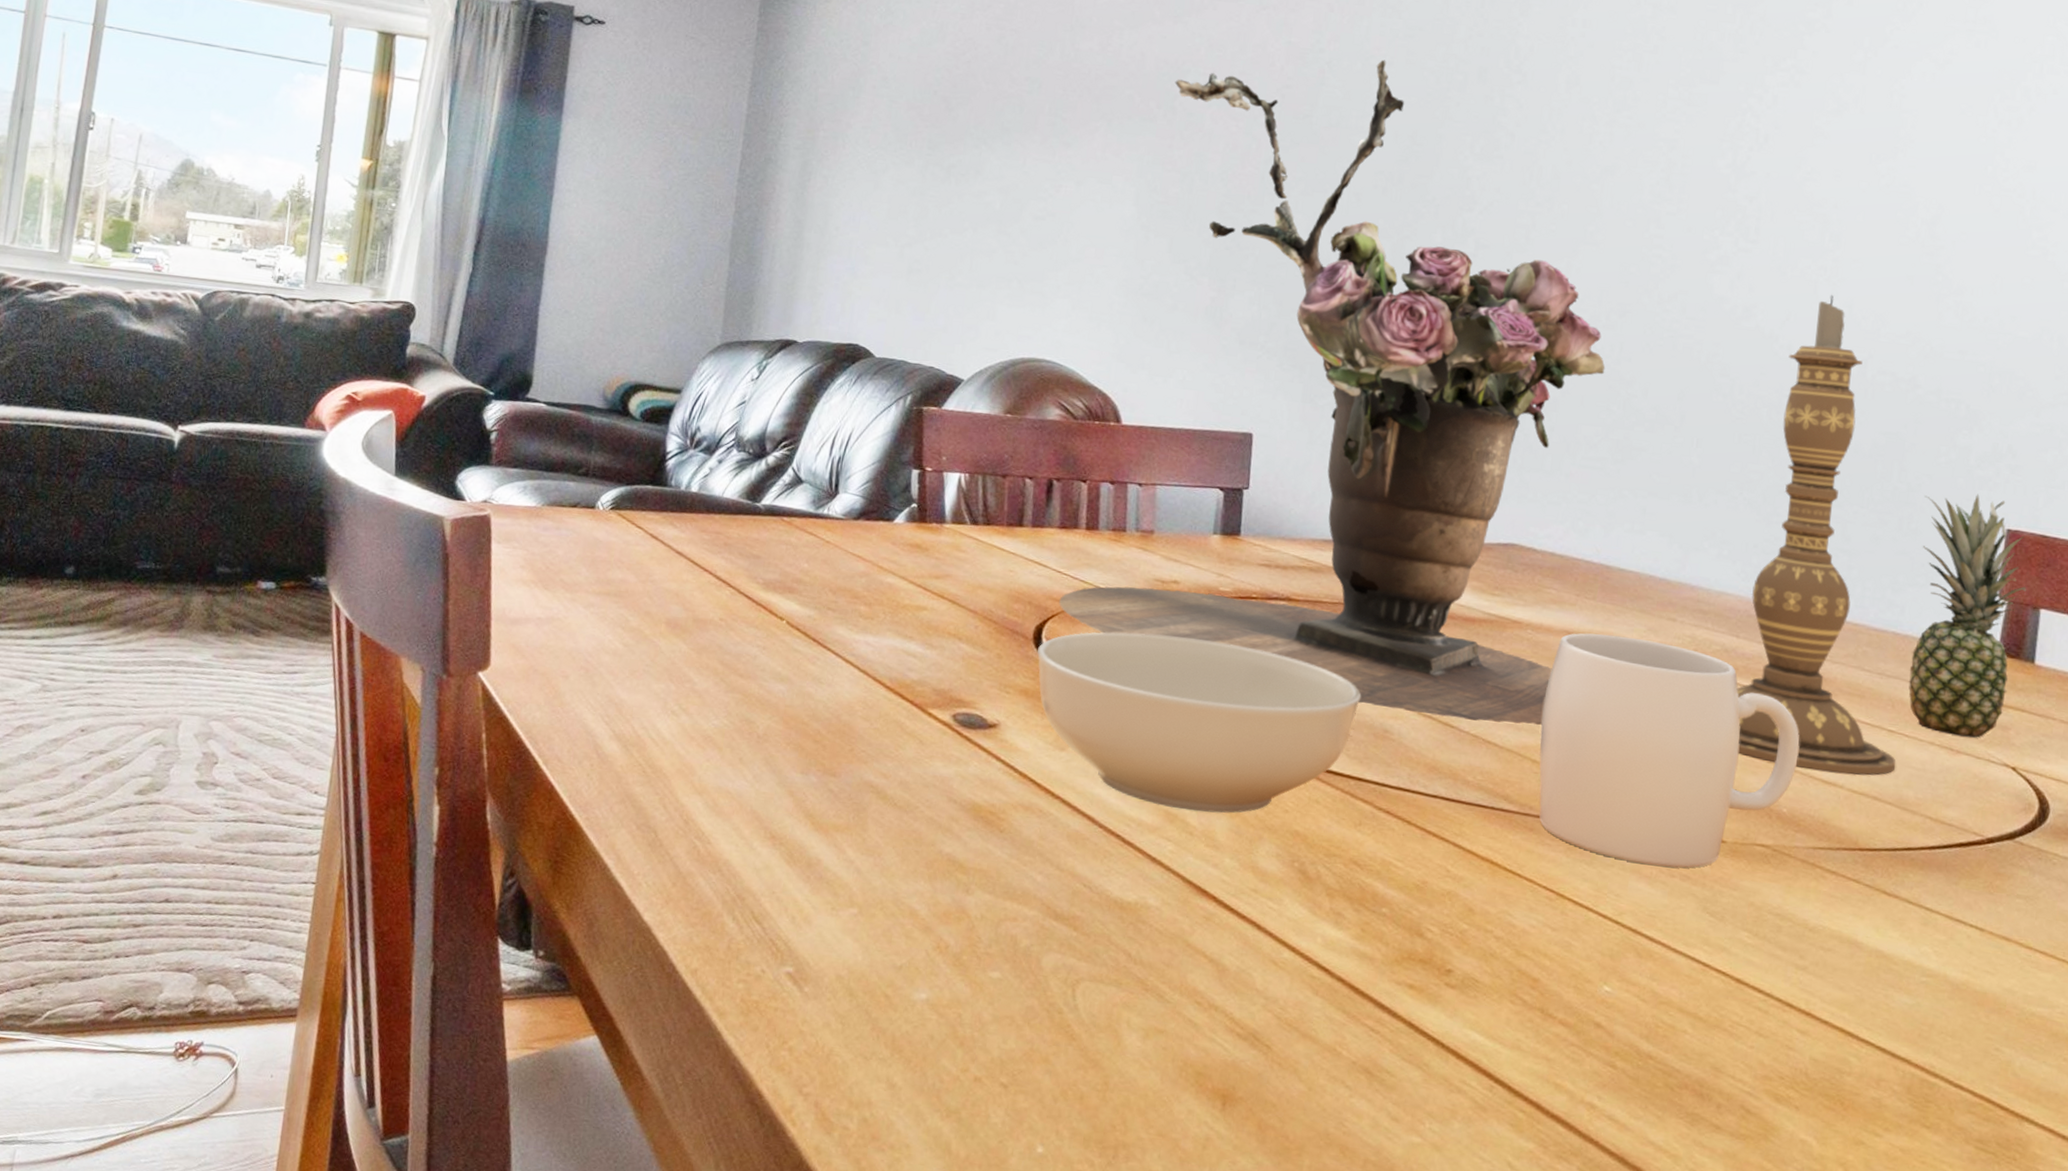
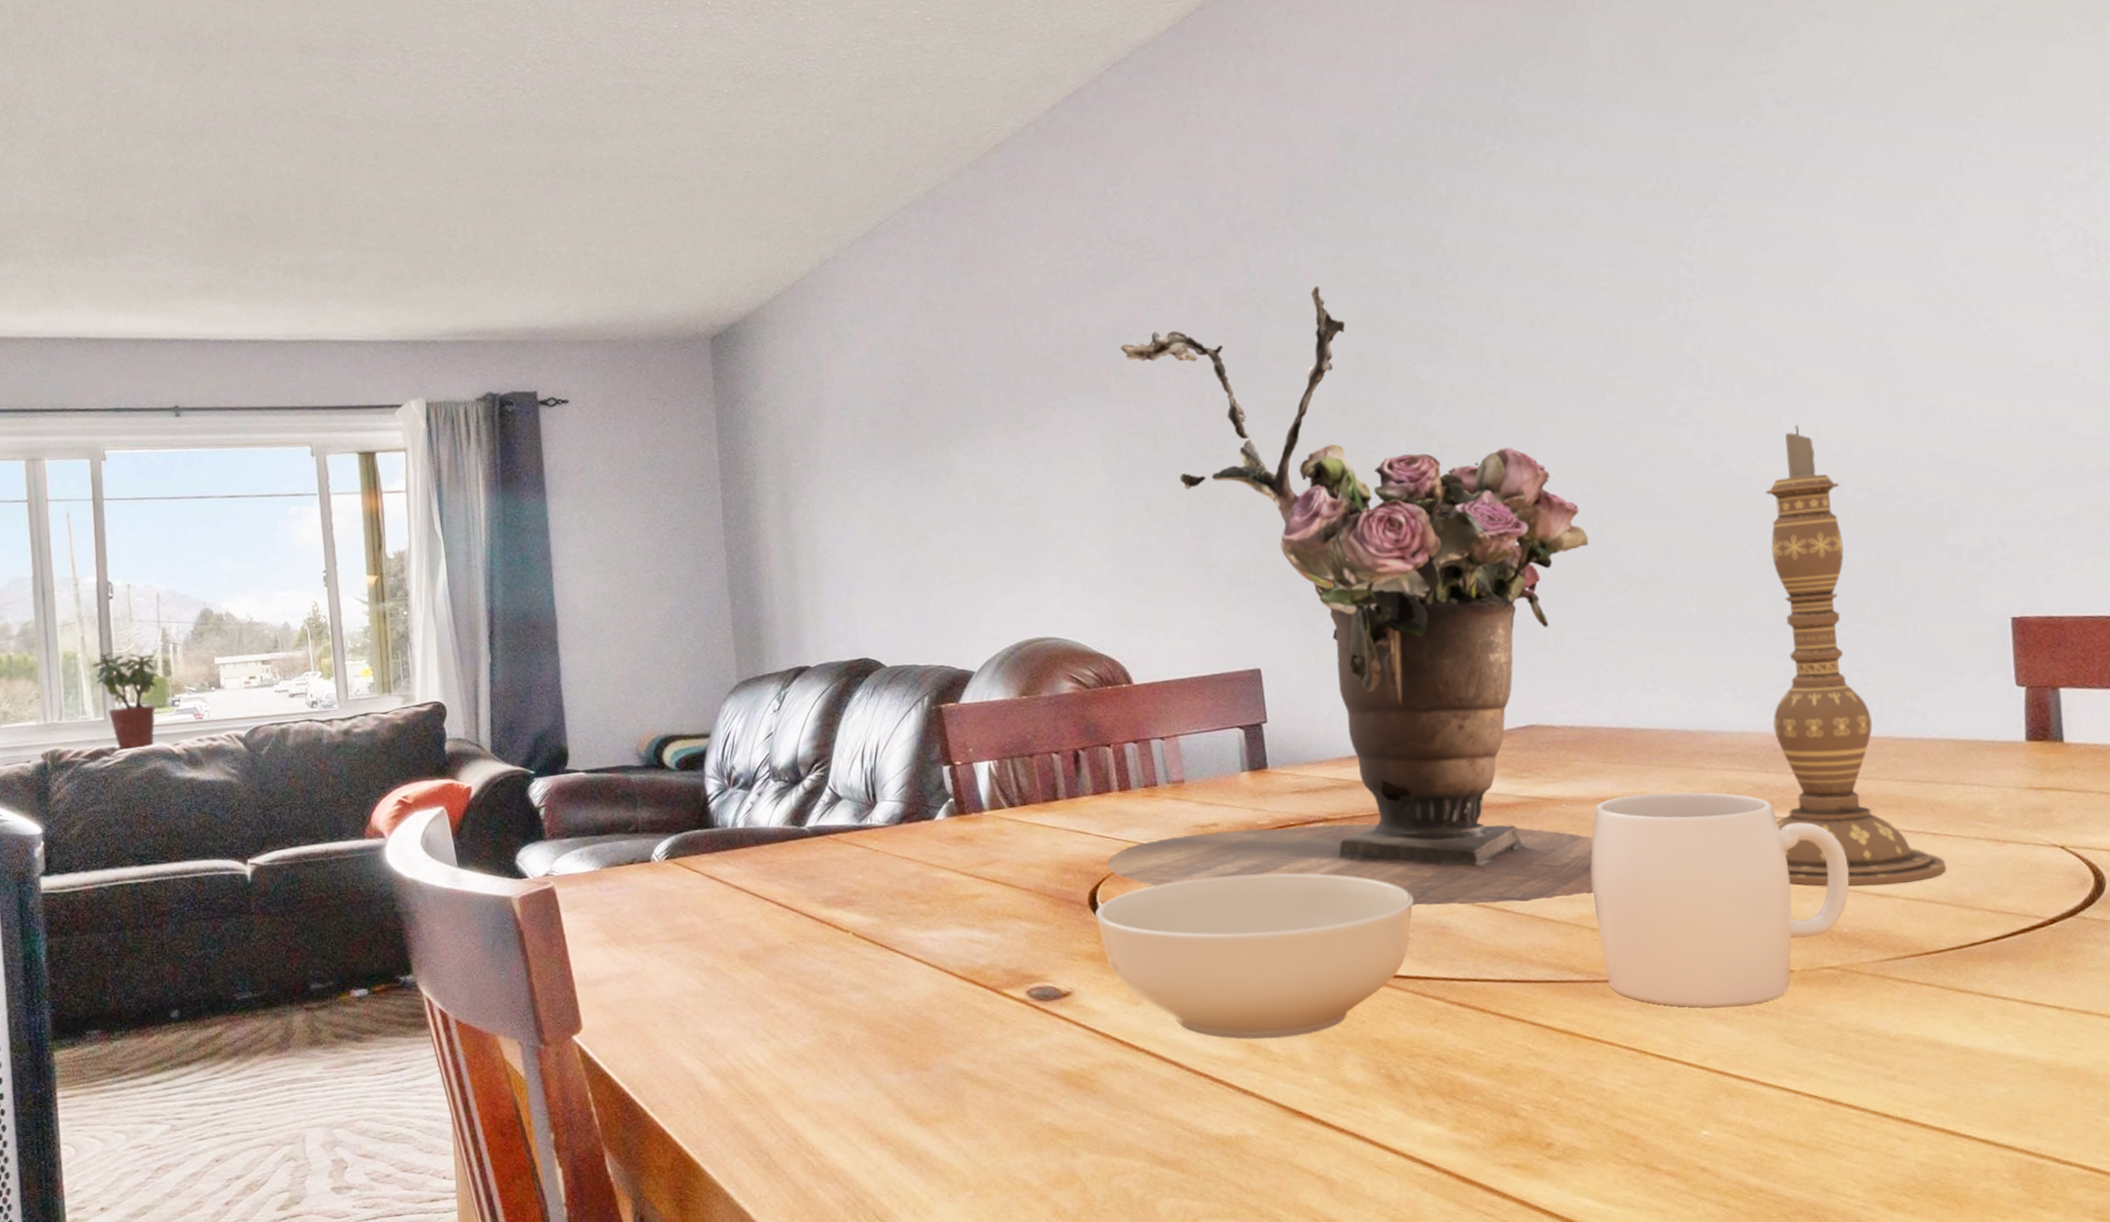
potted plant: none [57,184,126,290] -> present [92,651,161,750]
fruit: present [1908,494,2026,738] -> none [1924,589,2042,826]

